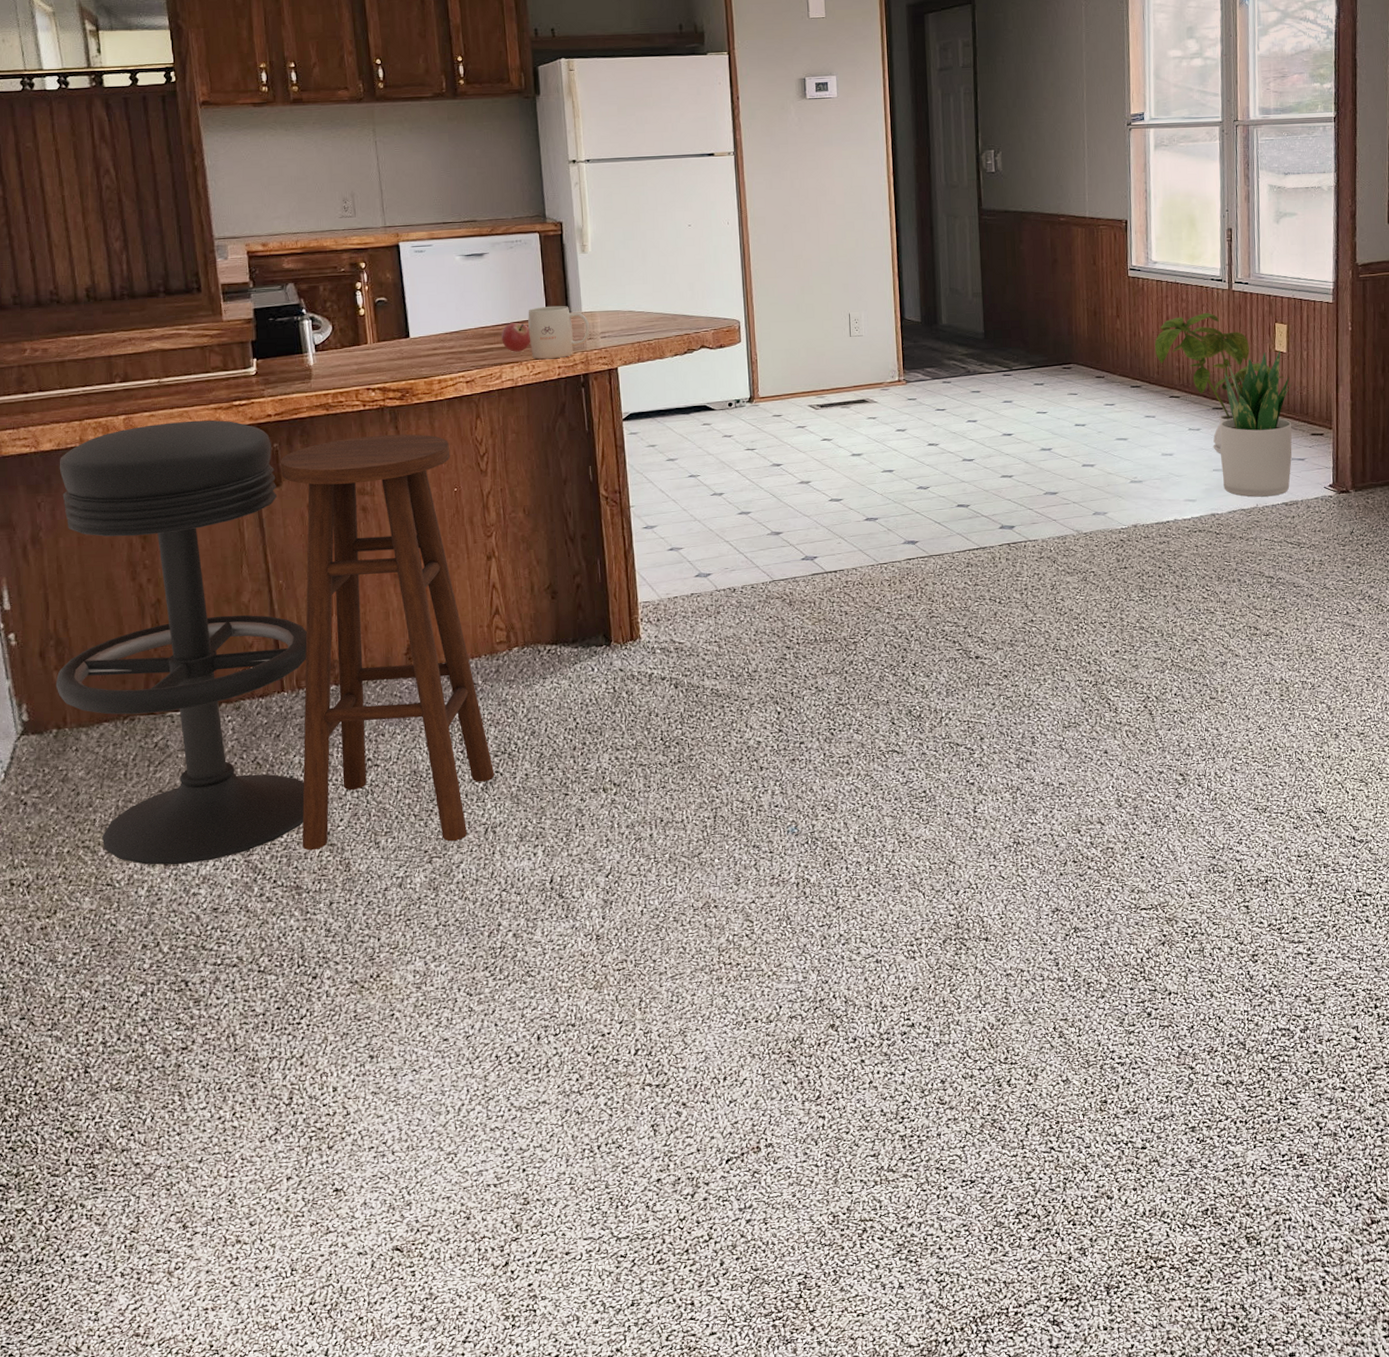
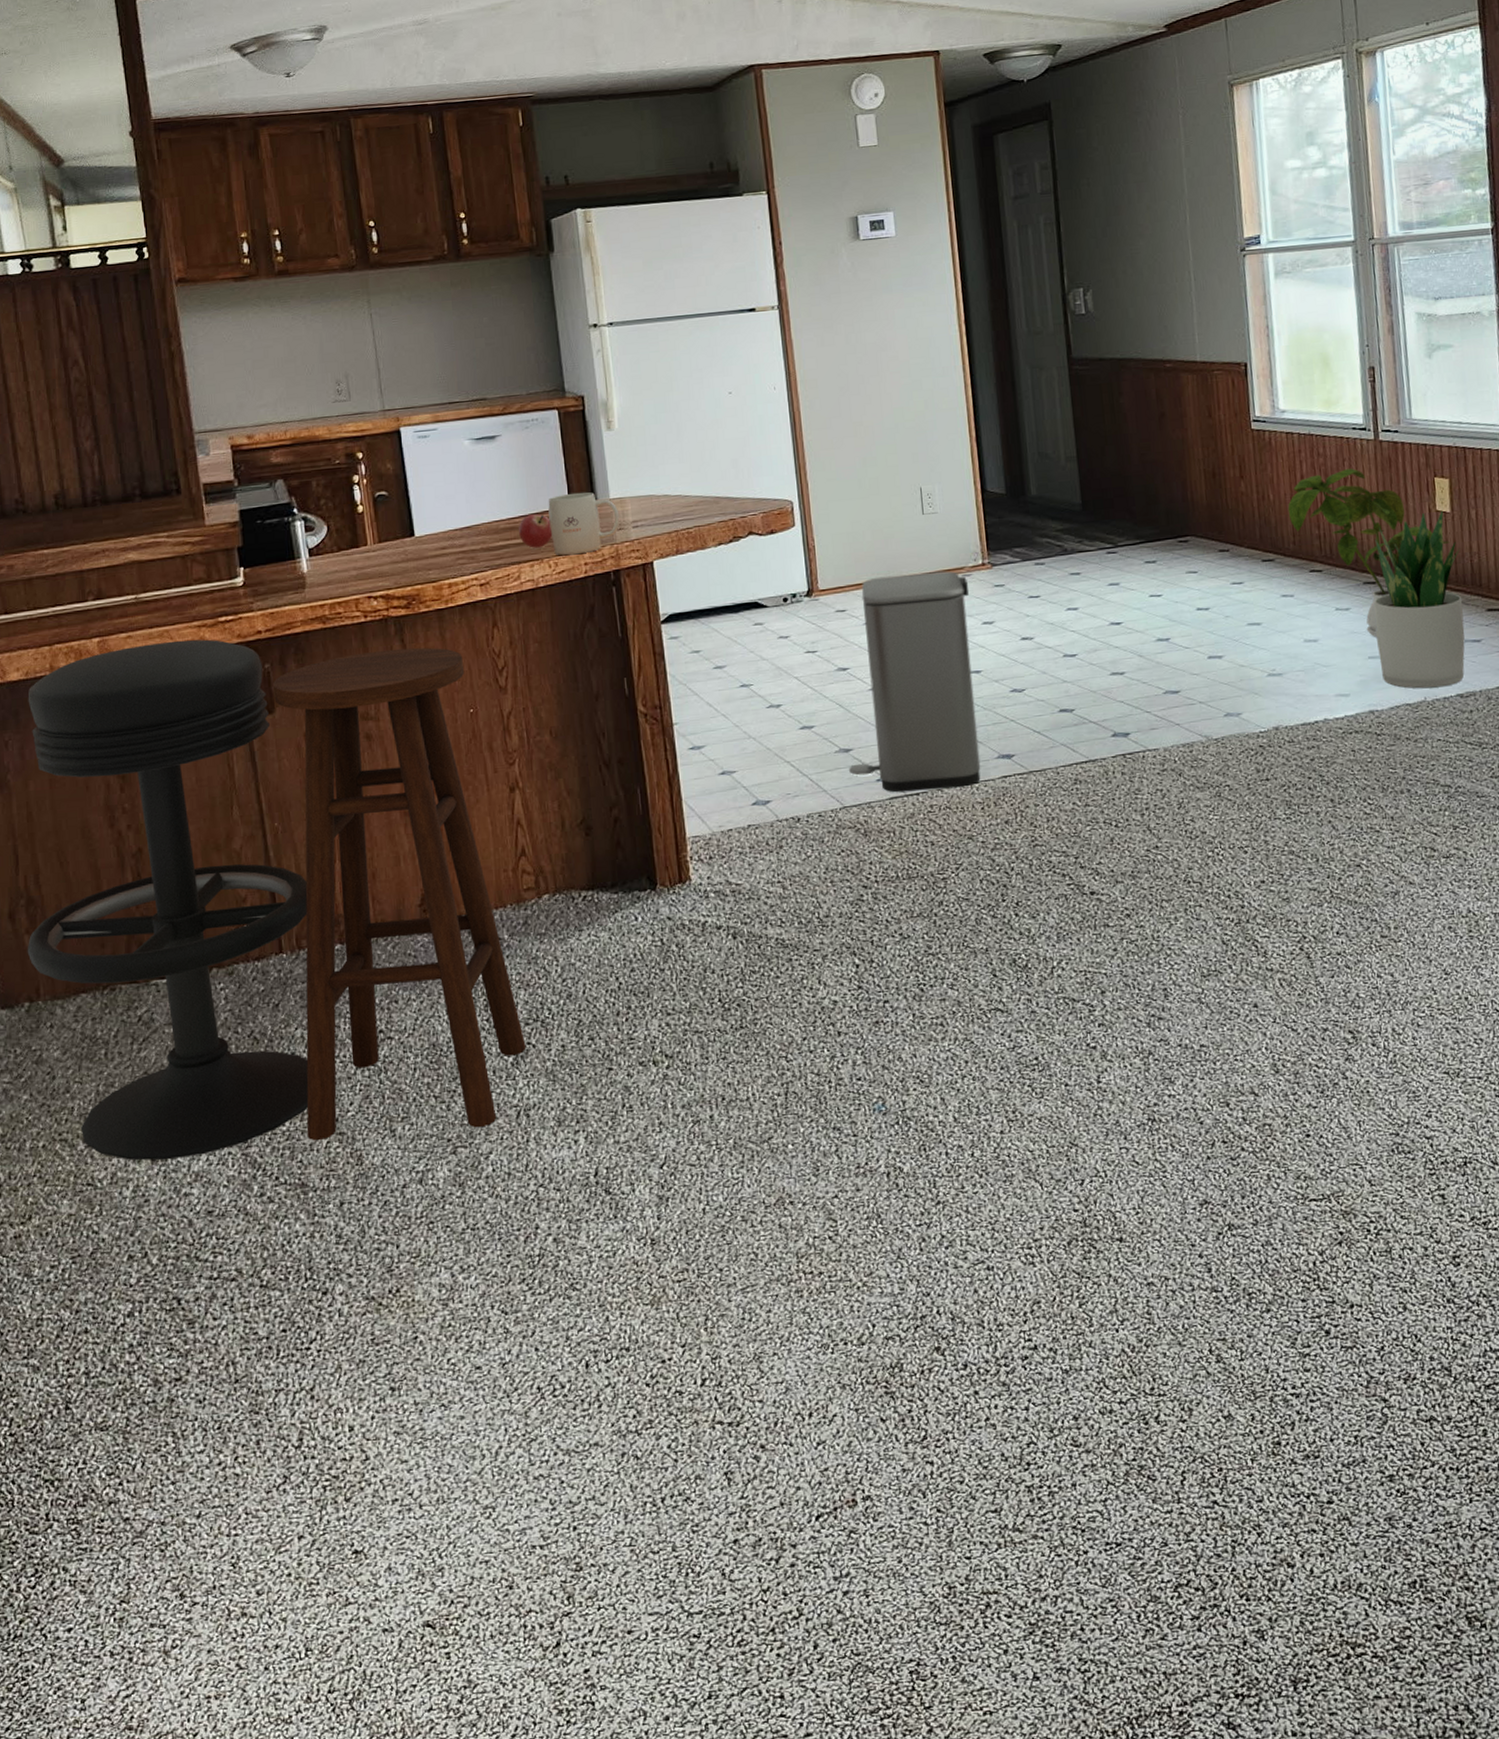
pedal bin: none [779,385,890,570] -> present [849,571,981,793]

